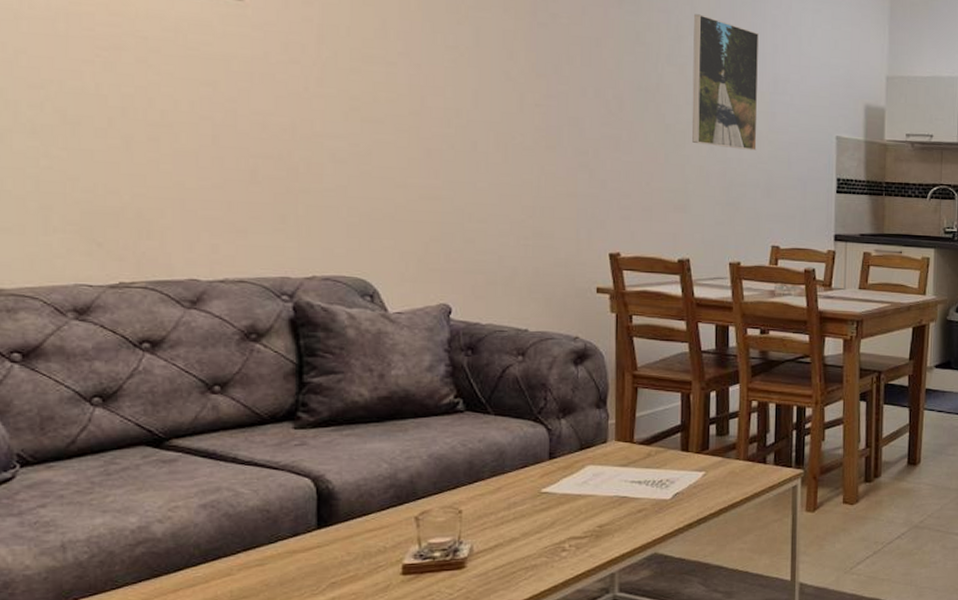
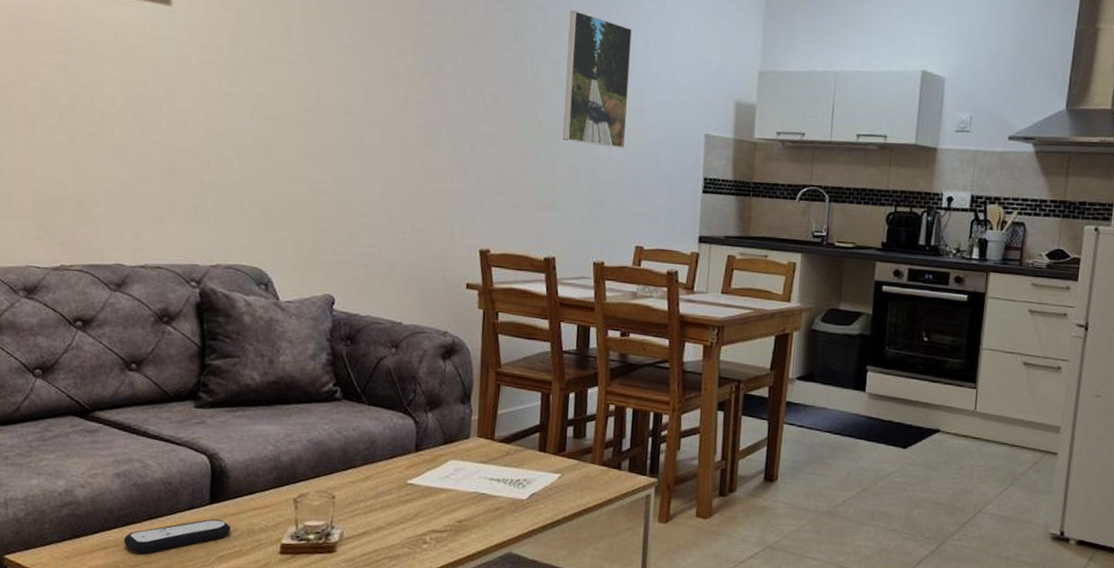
remote control: none [215,545,344,588] -> present [124,519,231,554]

